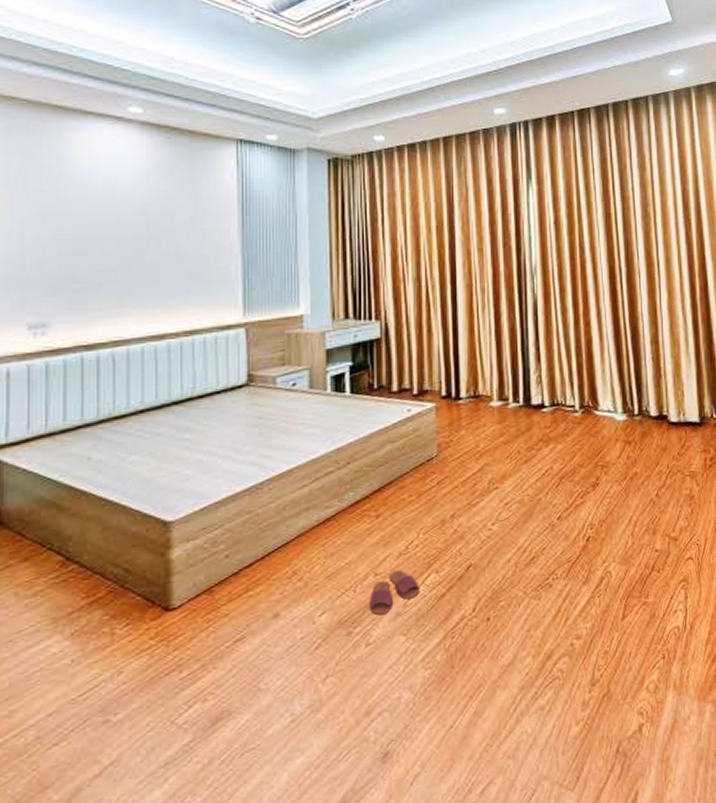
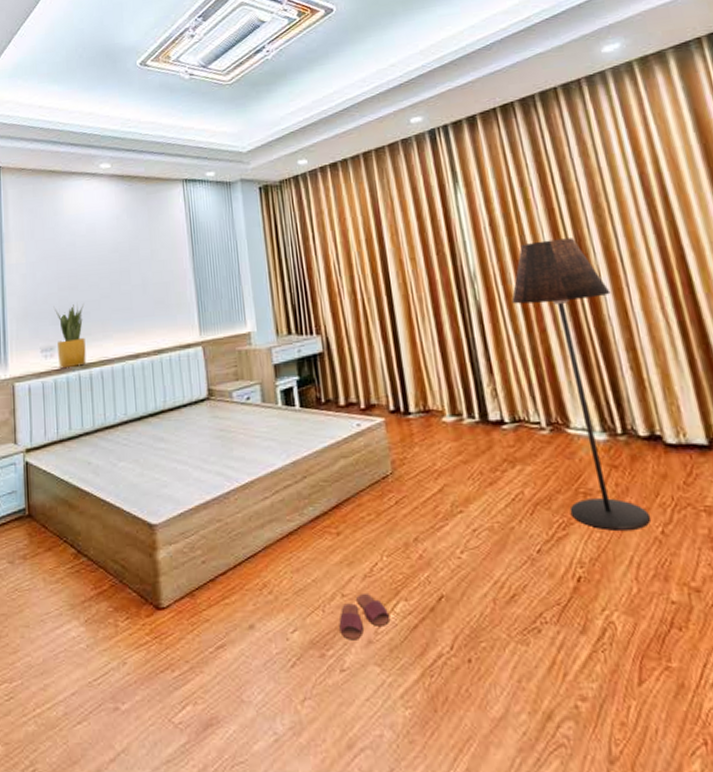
planter: none [51,273,95,350] -> present [55,303,87,369]
floor lamp: none [565,241,649,496] -> present [511,238,650,531]

